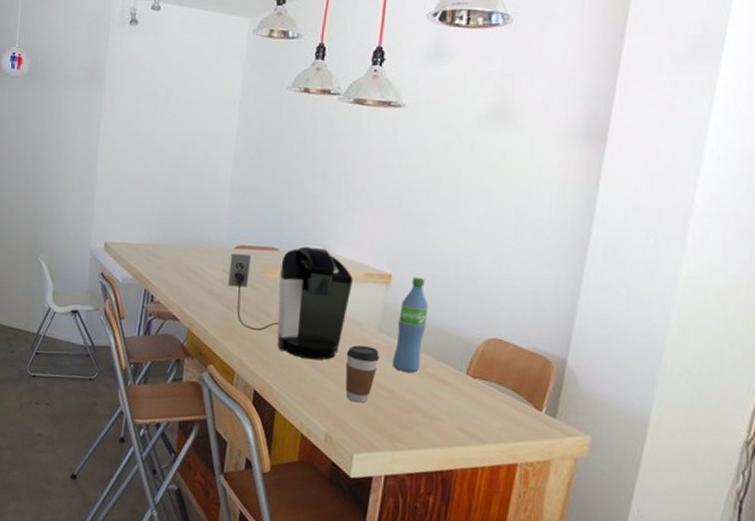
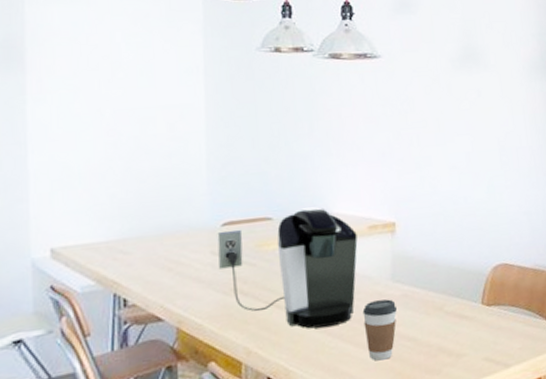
water bottle: present [392,276,429,373] -> none [409,219,437,317]

